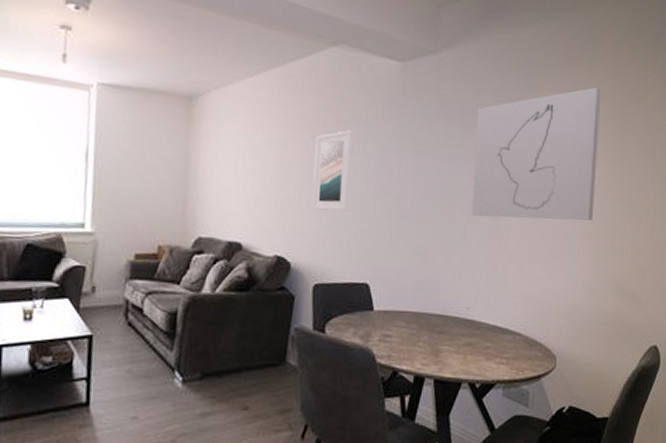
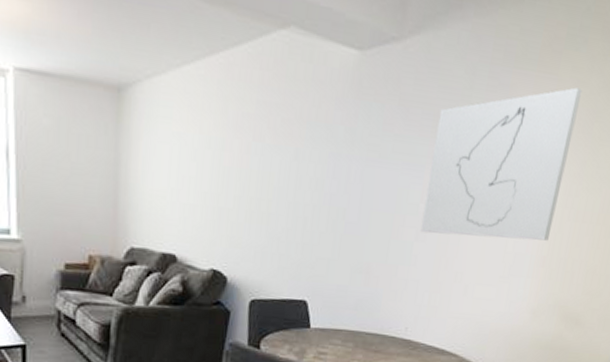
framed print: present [313,130,352,212] -> none [252,131,299,224]

